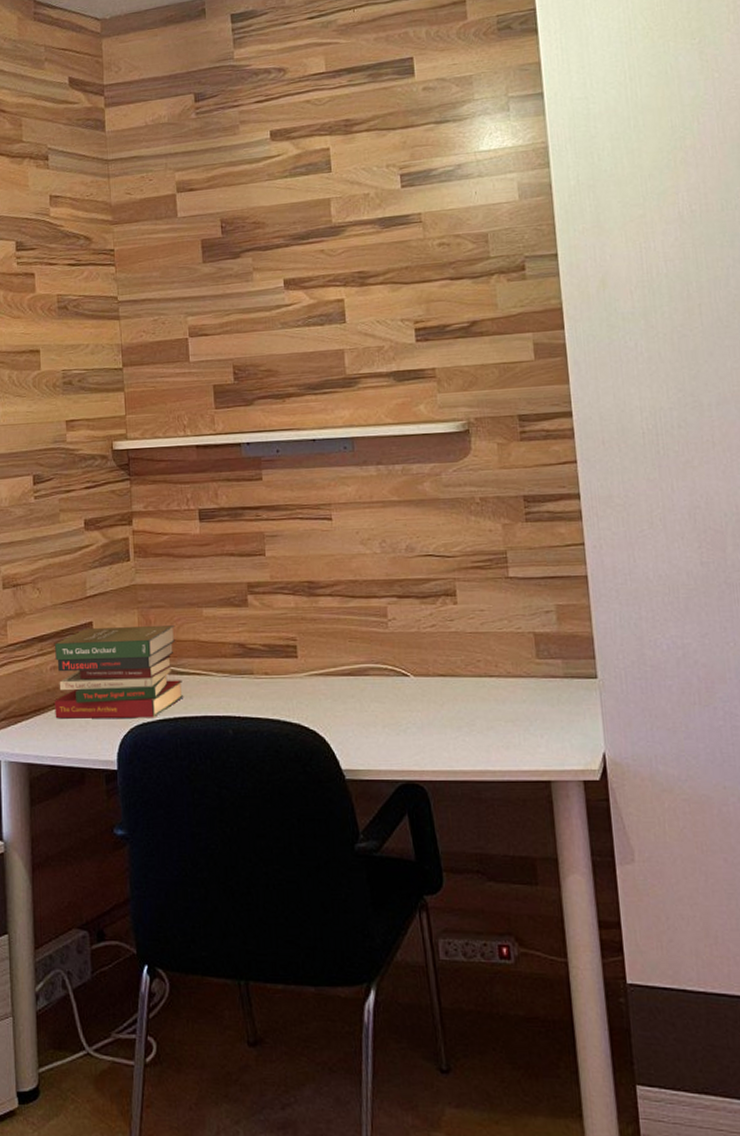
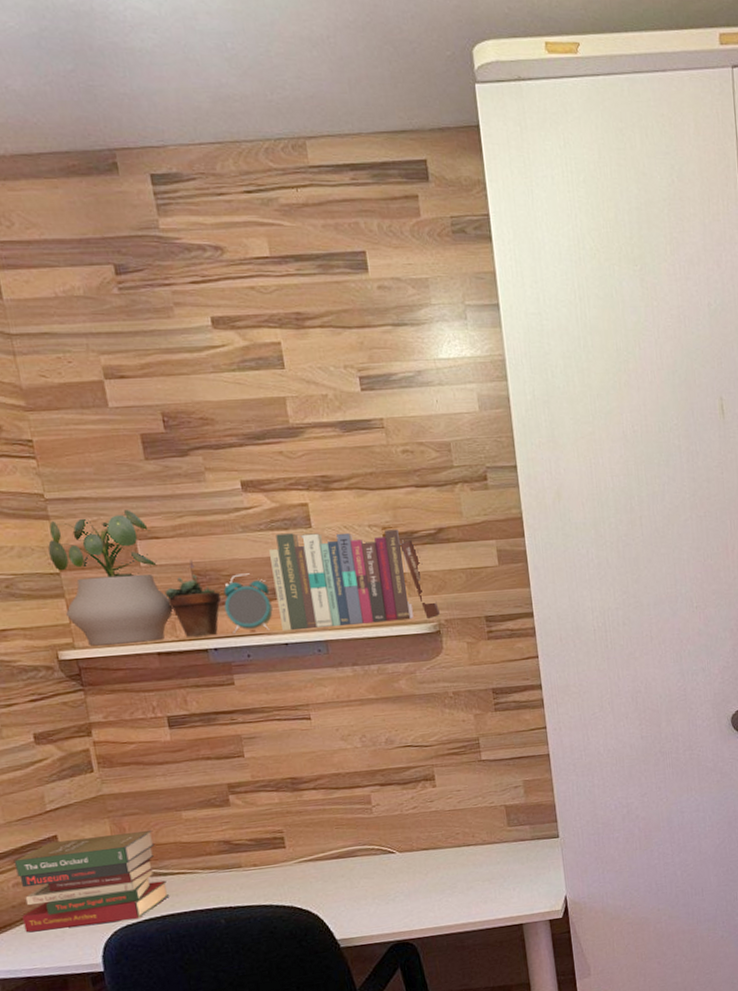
potted plant: none [115,309,215,438] -> present [48,510,175,646]
succulent plant: none [208,355,256,432] -> present [165,559,221,638]
alarm clock: none [259,368,304,429] -> present [223,573,274,634]
books: none [305,323,471,427] -> present [269,529,441,632]

